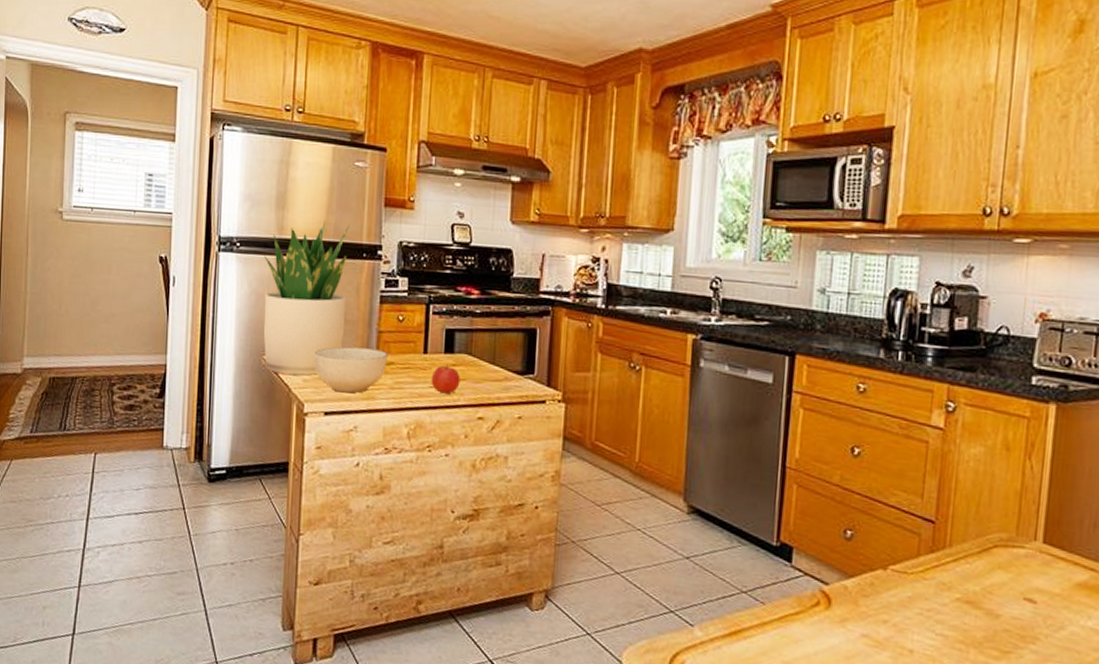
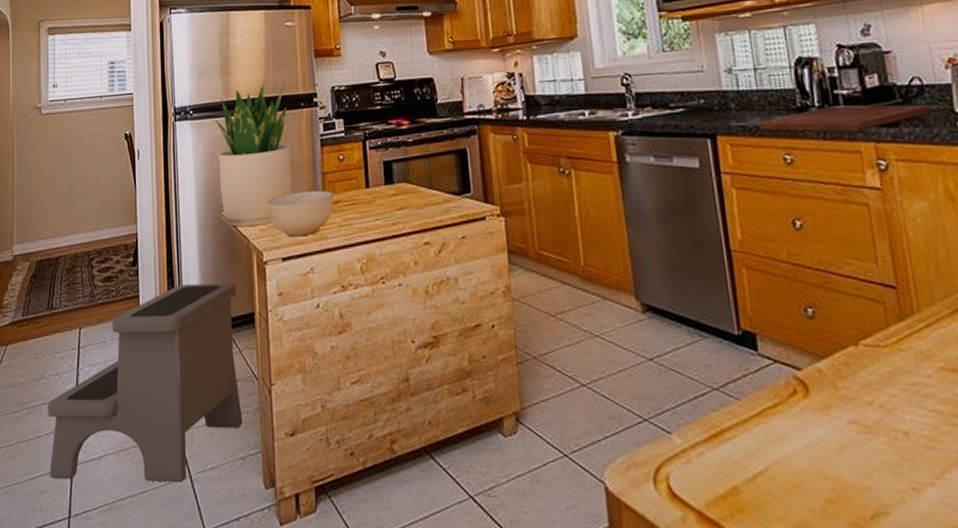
step stool: none [54,423,272,615] -> present [47,282,243,482]
apple: present [430,363,461,393] -> none [375,194,403,223]
cutting board: none [839,342,1010,372] -> present [758,104,930,133]

